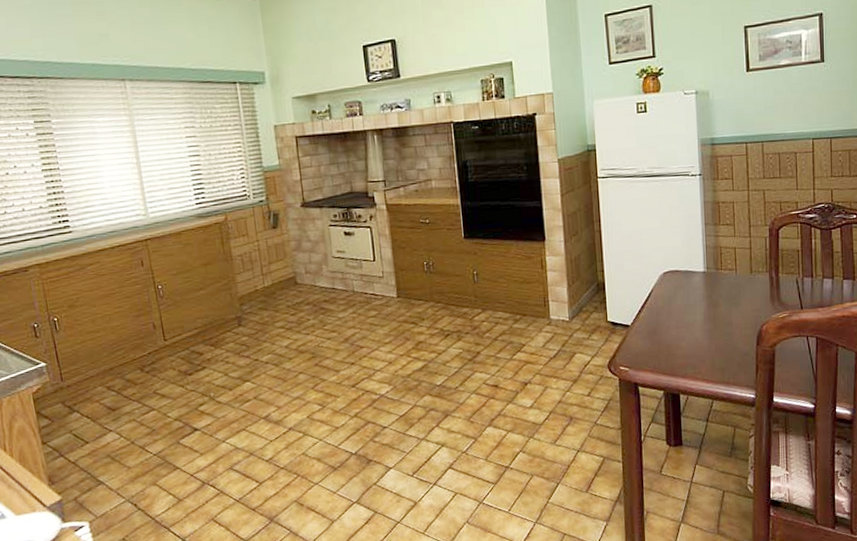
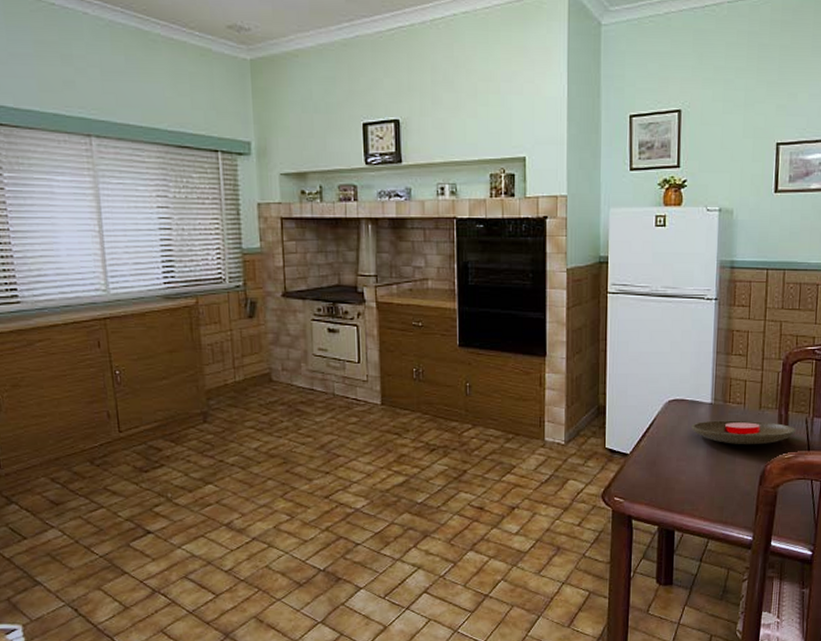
plate: none [687,284,788,309] -> present [691,420,797,444]

